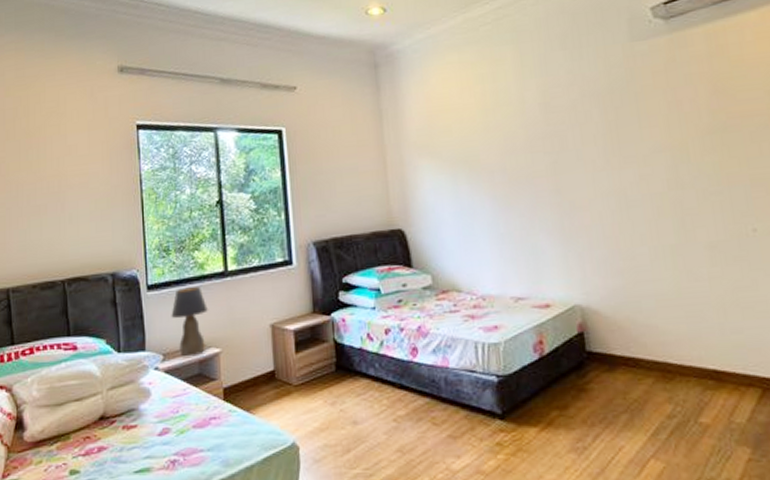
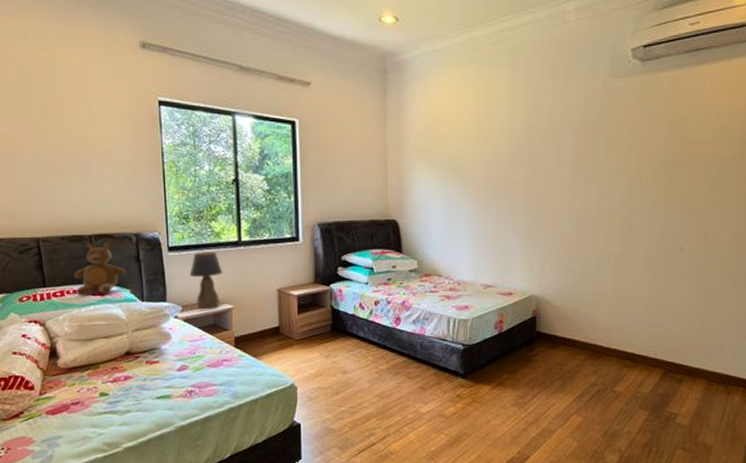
teddy bear: none [45,286,102,353] -> present [74,242,127,297]

